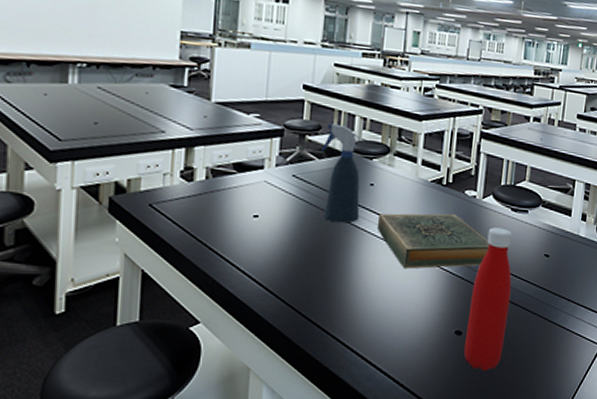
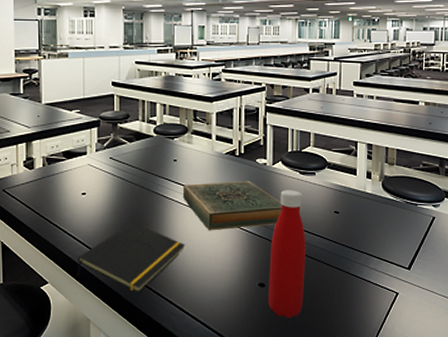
notepad: none [238,254,376,338] -> present [77,222,186,293]
spray bottle: present [322,123,365,223] -> none [131,112,167,195]

